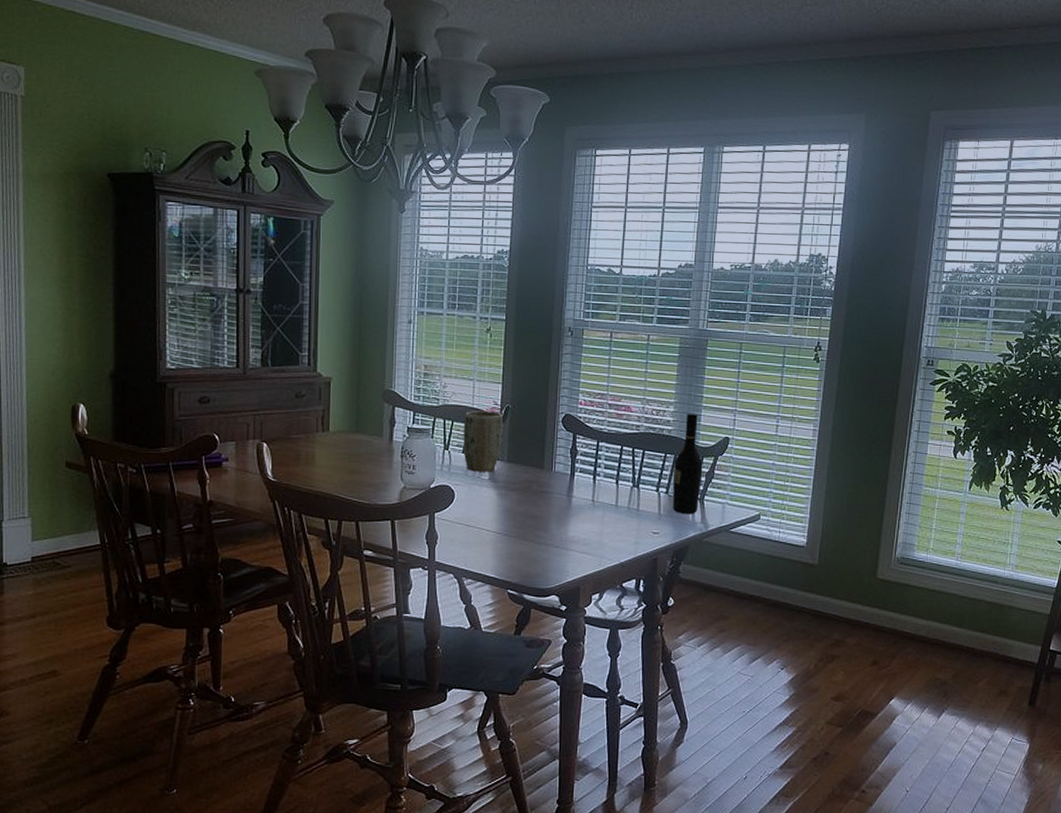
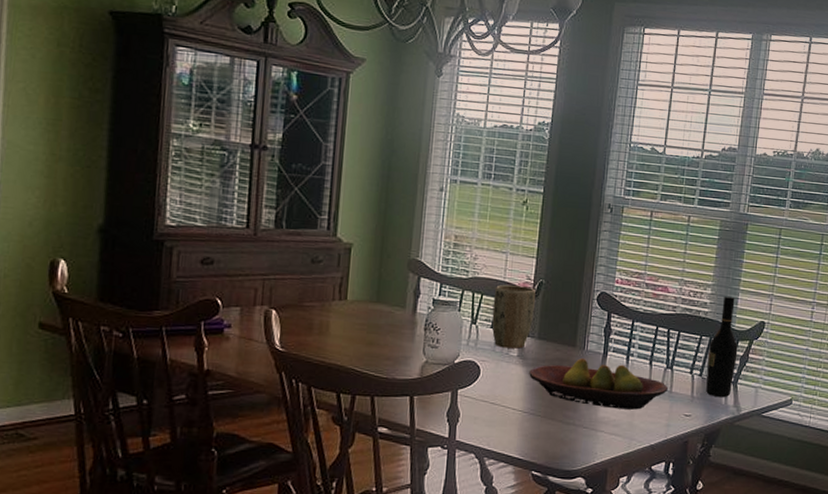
fruit bowl: none [500,480,635,528] -> present [529,358,668,410]

